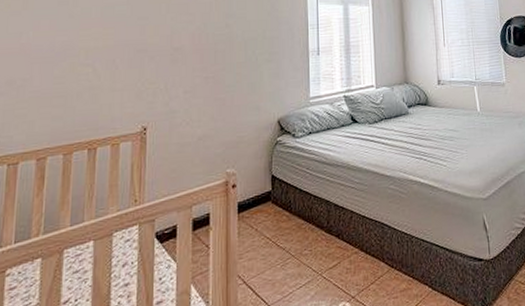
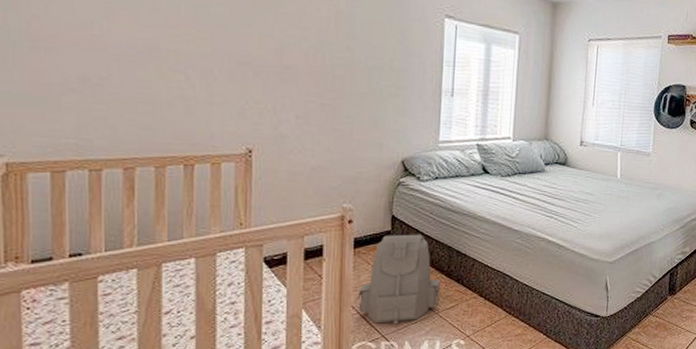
backpack: none [244,191,323,293] -> present [358,234,441,325]

